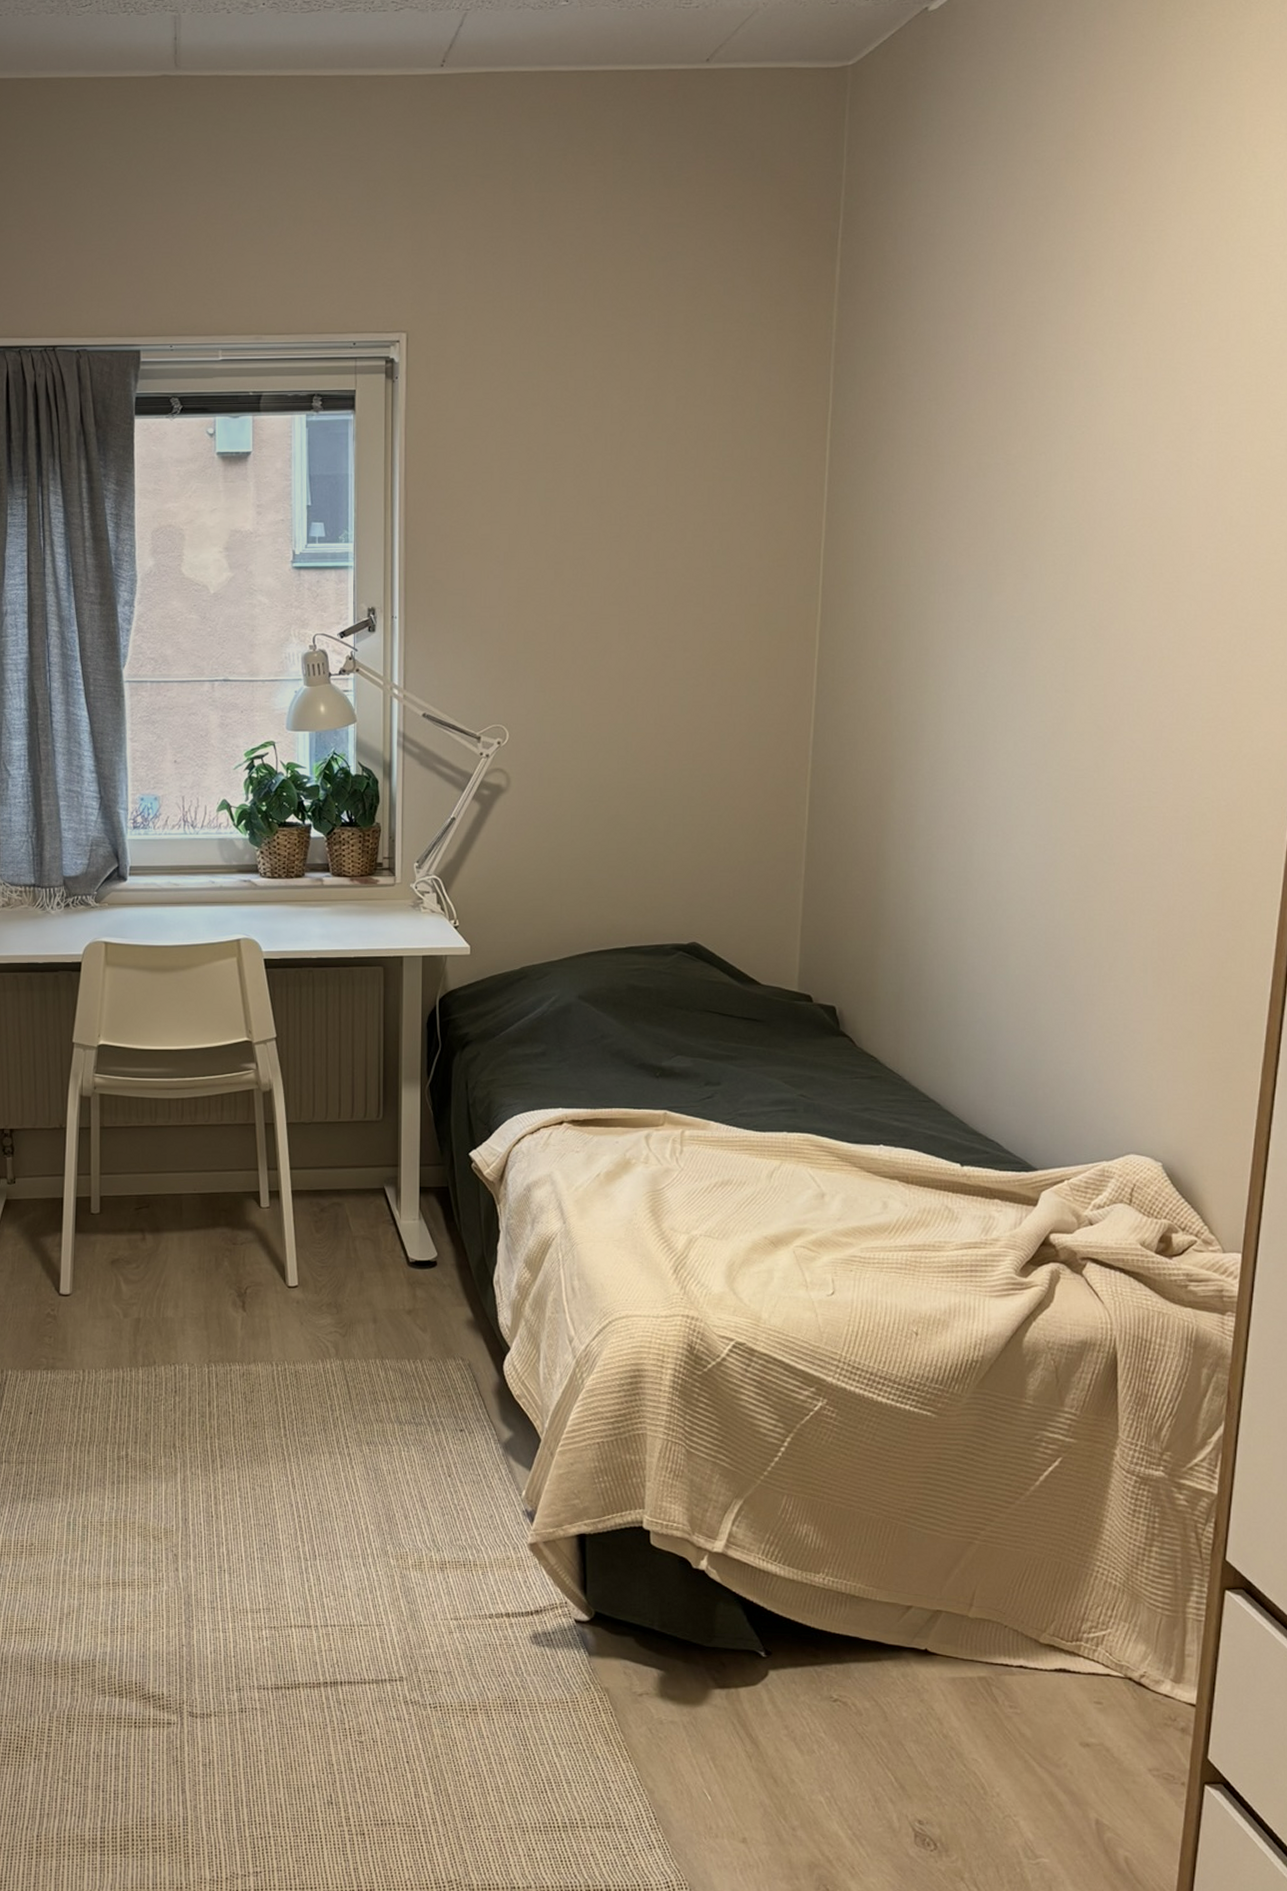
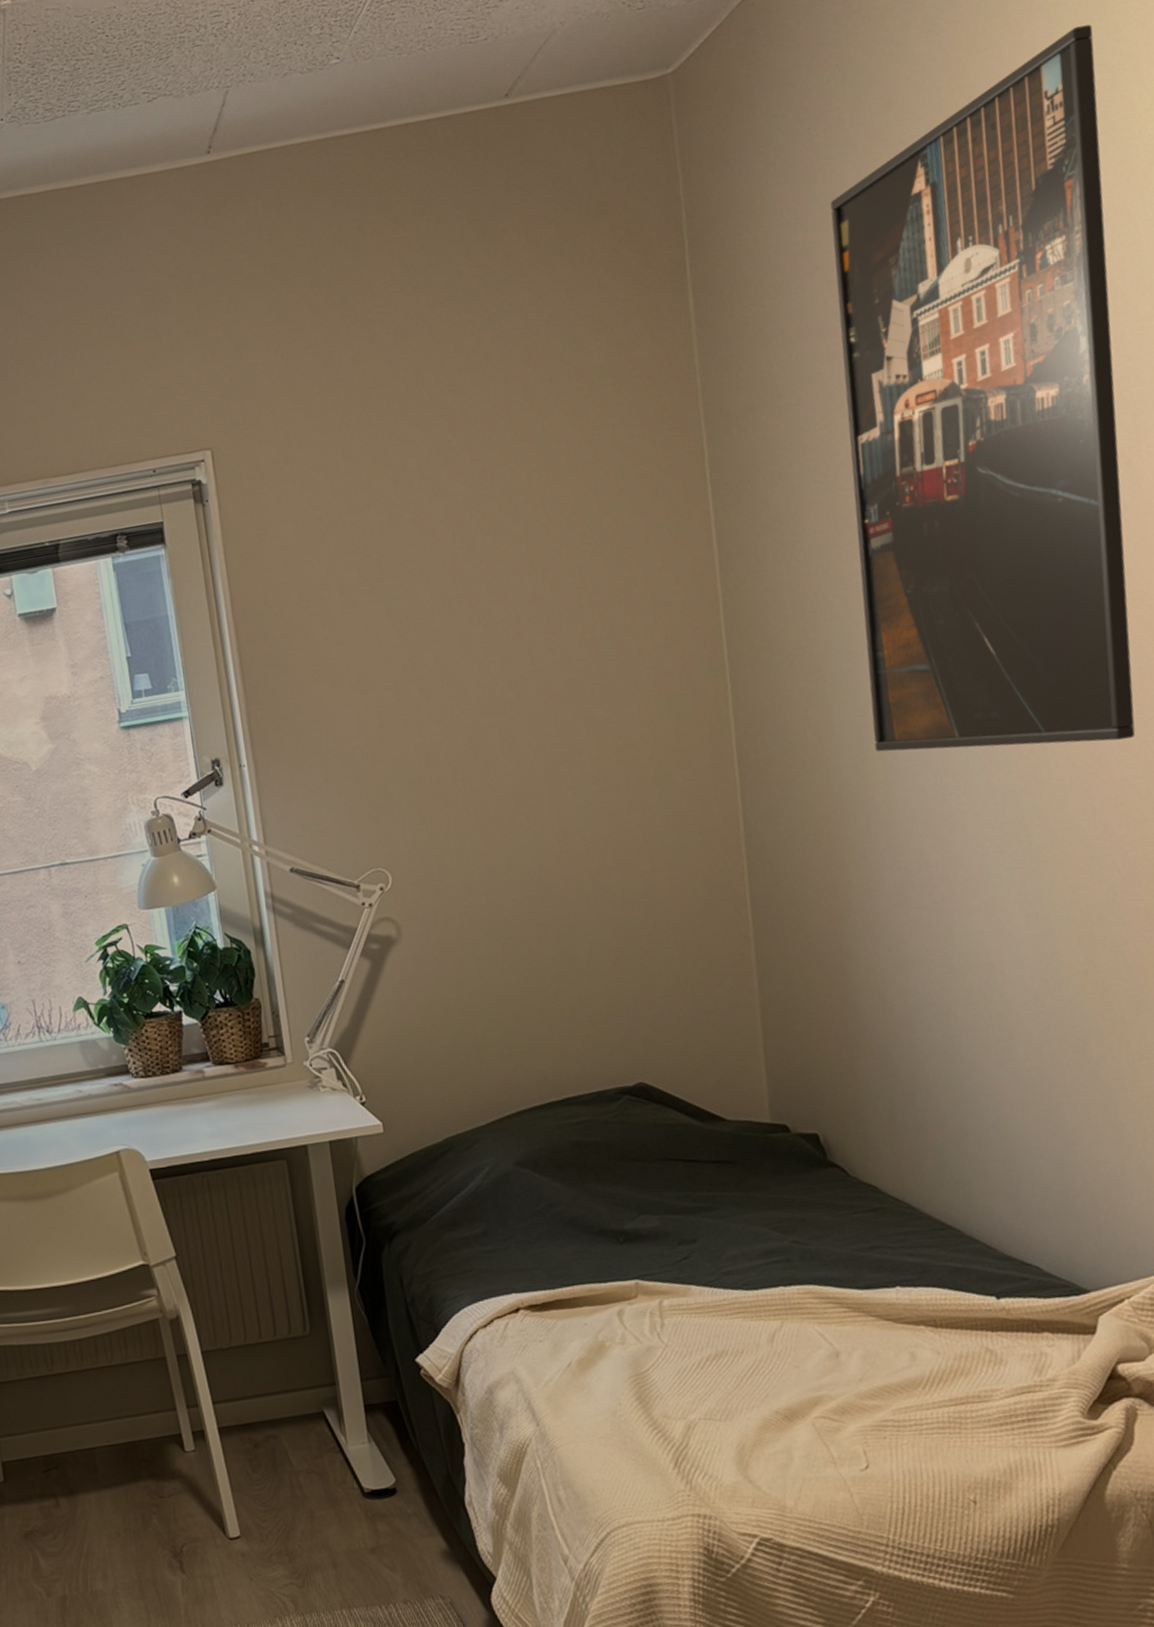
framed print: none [933,85,1209,708] -> present [830,24,1136,752]

